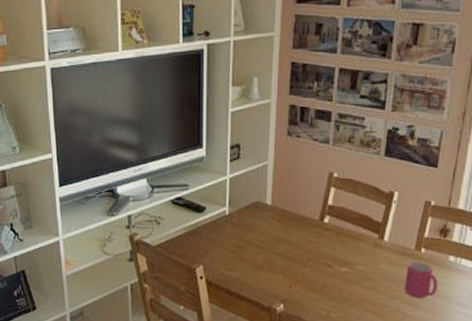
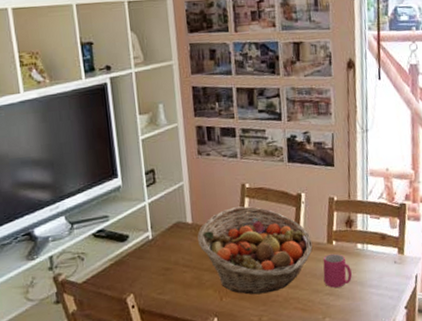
fruit basket: none [275,195,398,290] -> present [197,206,313,295]

